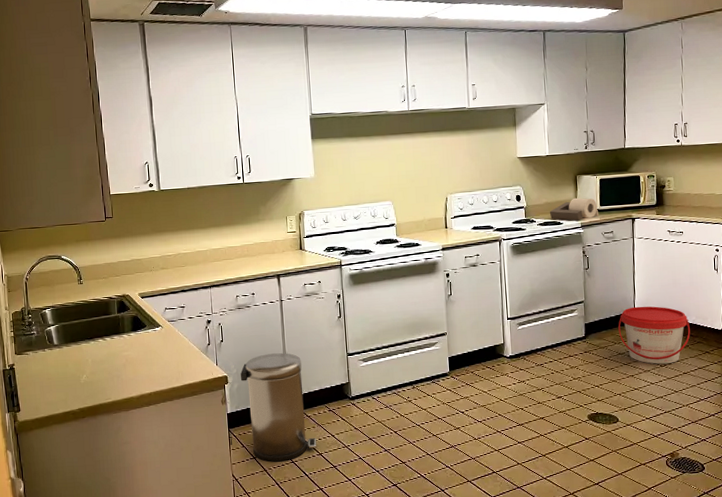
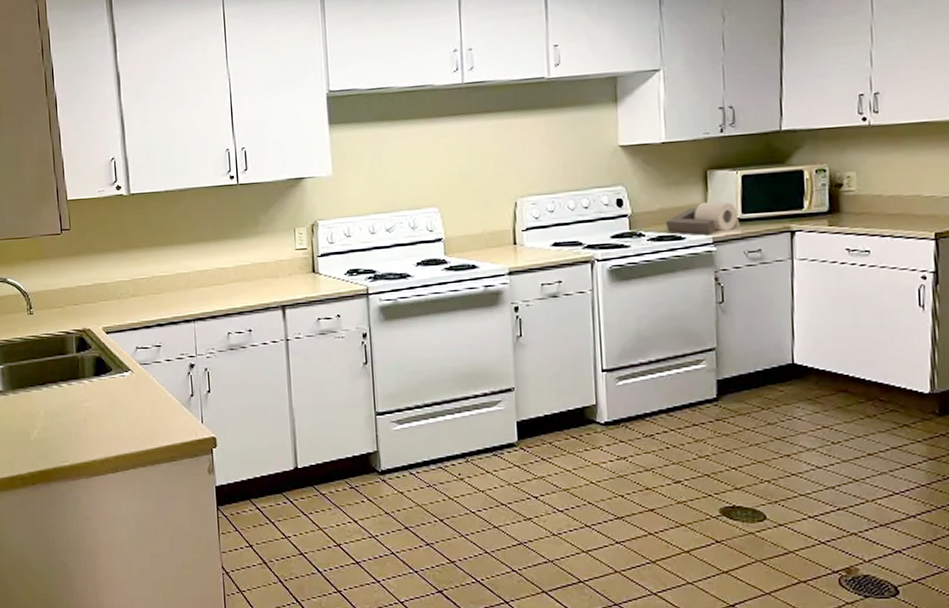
pedal bin: present [240,353,317,462] -> none [232,409,334,553]
bucket: present [618,306,690,364] -> none [767,356,880,440]

